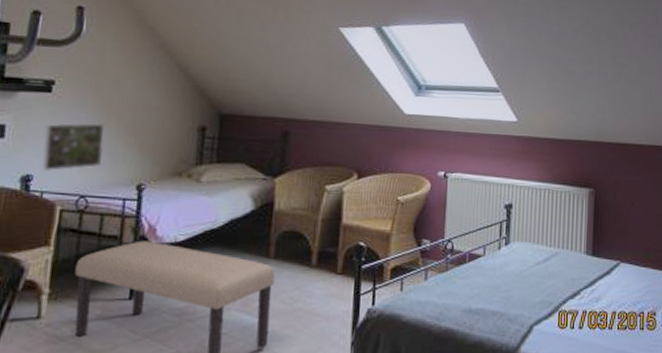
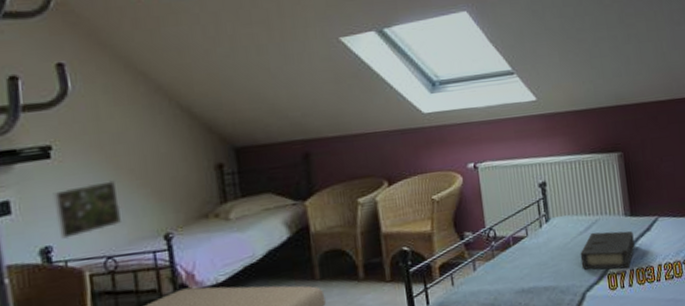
book: none [533,265,592,310] -> present [580,231,635,270]

